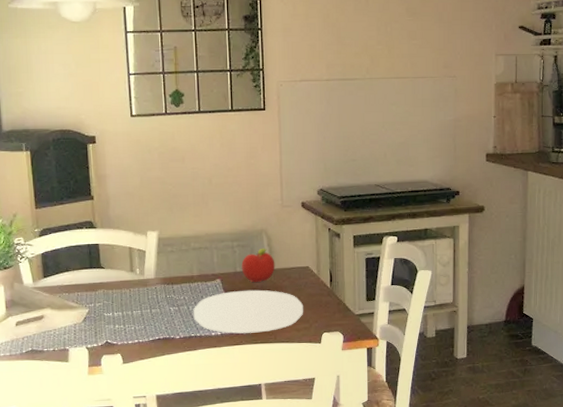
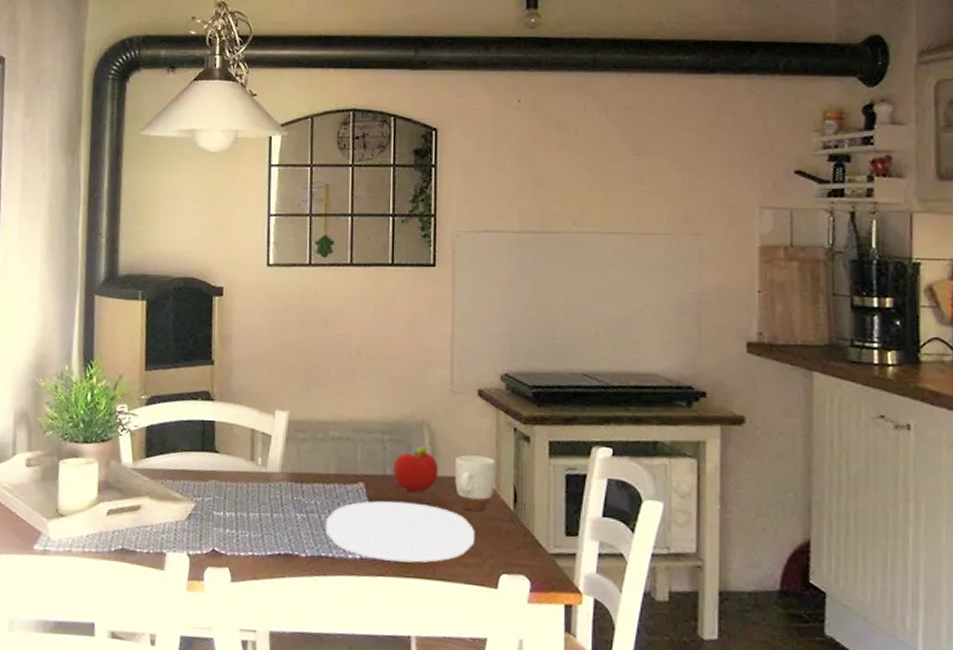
mug: none [287,251,316,291] -> present [455,455,495,512]

